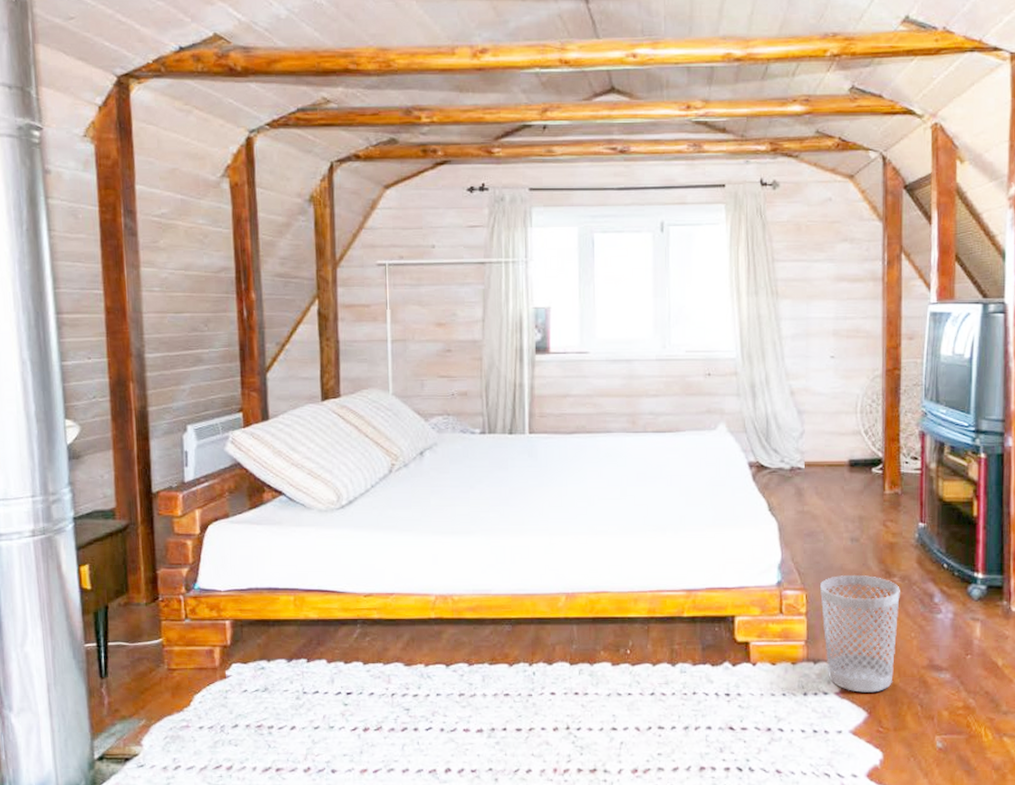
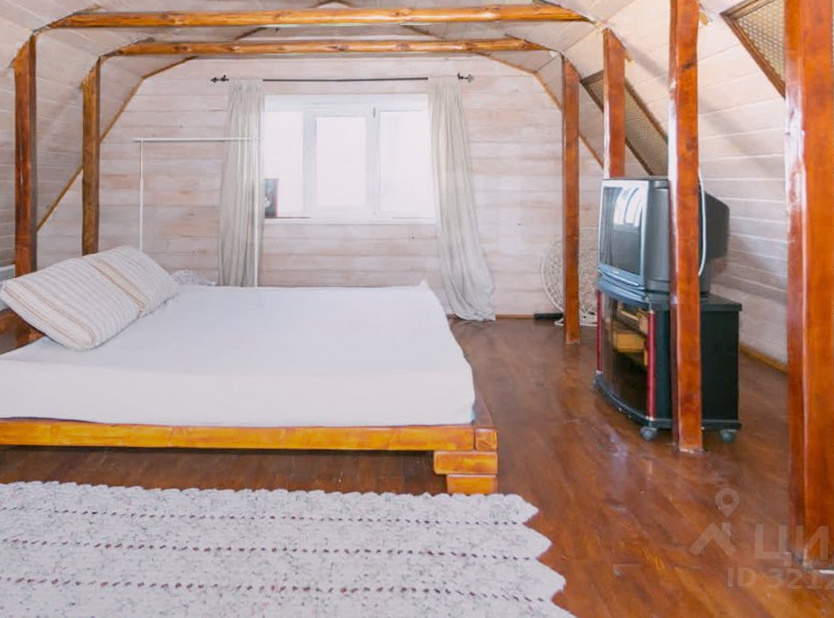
wastebasket: present [820,575,900,692] -> none [510,416,580,523]

